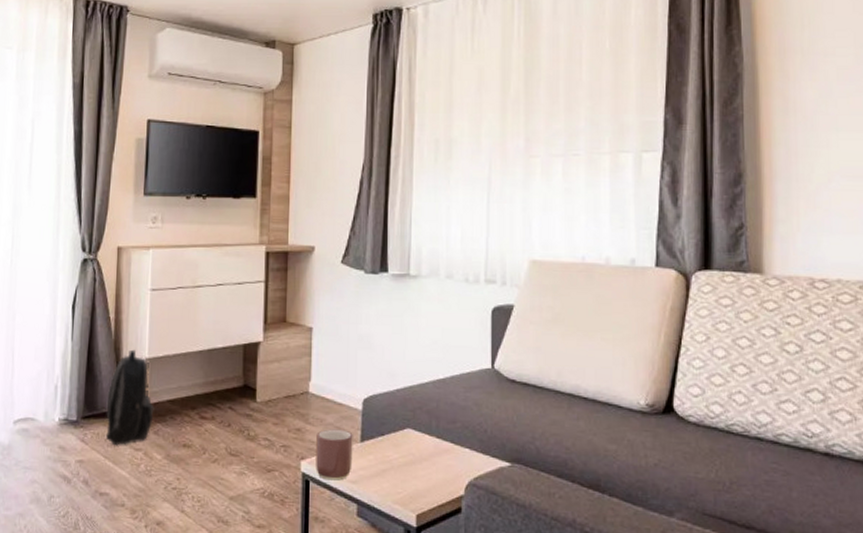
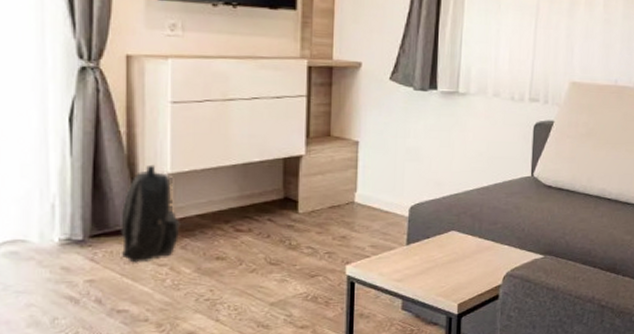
mug: present [316,429,353,481] -> none [361,235,399,281]

